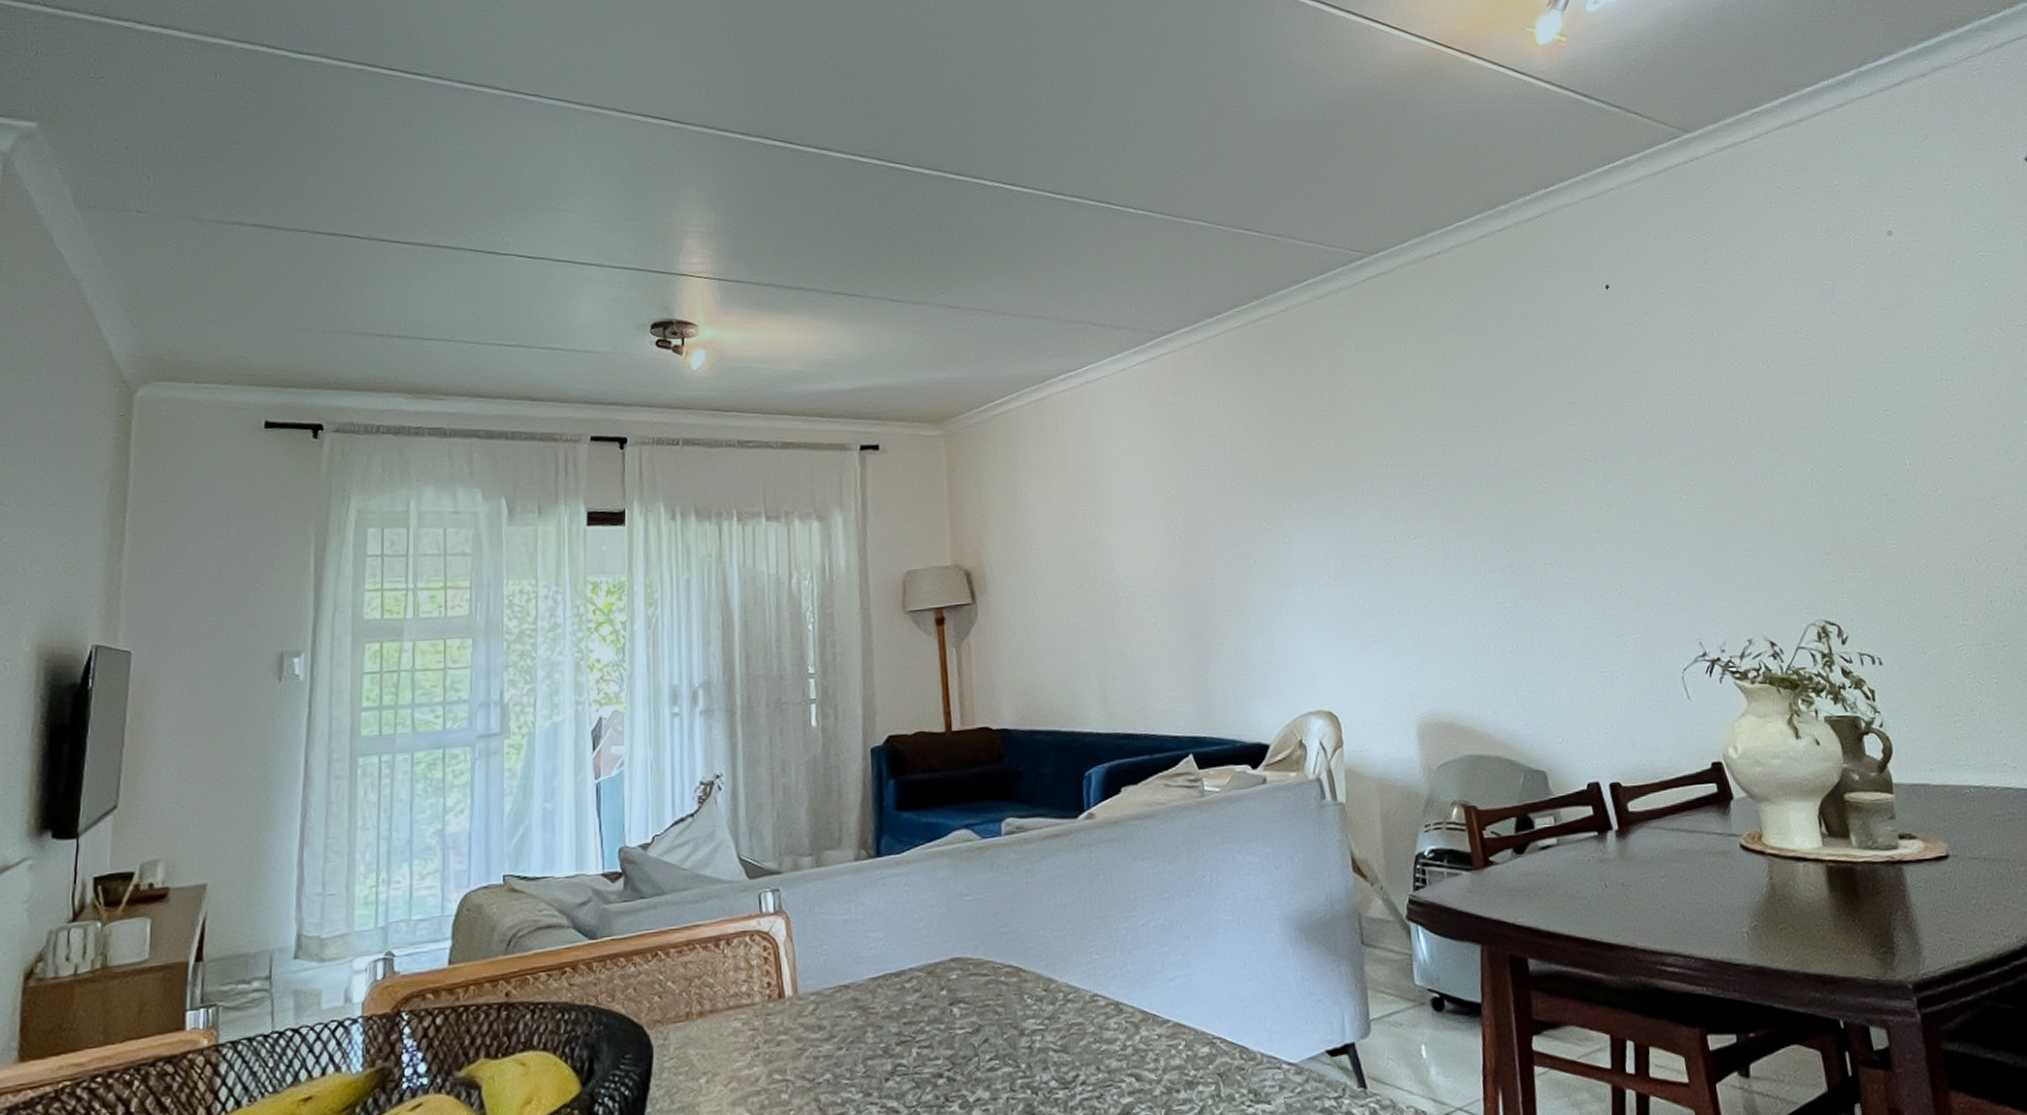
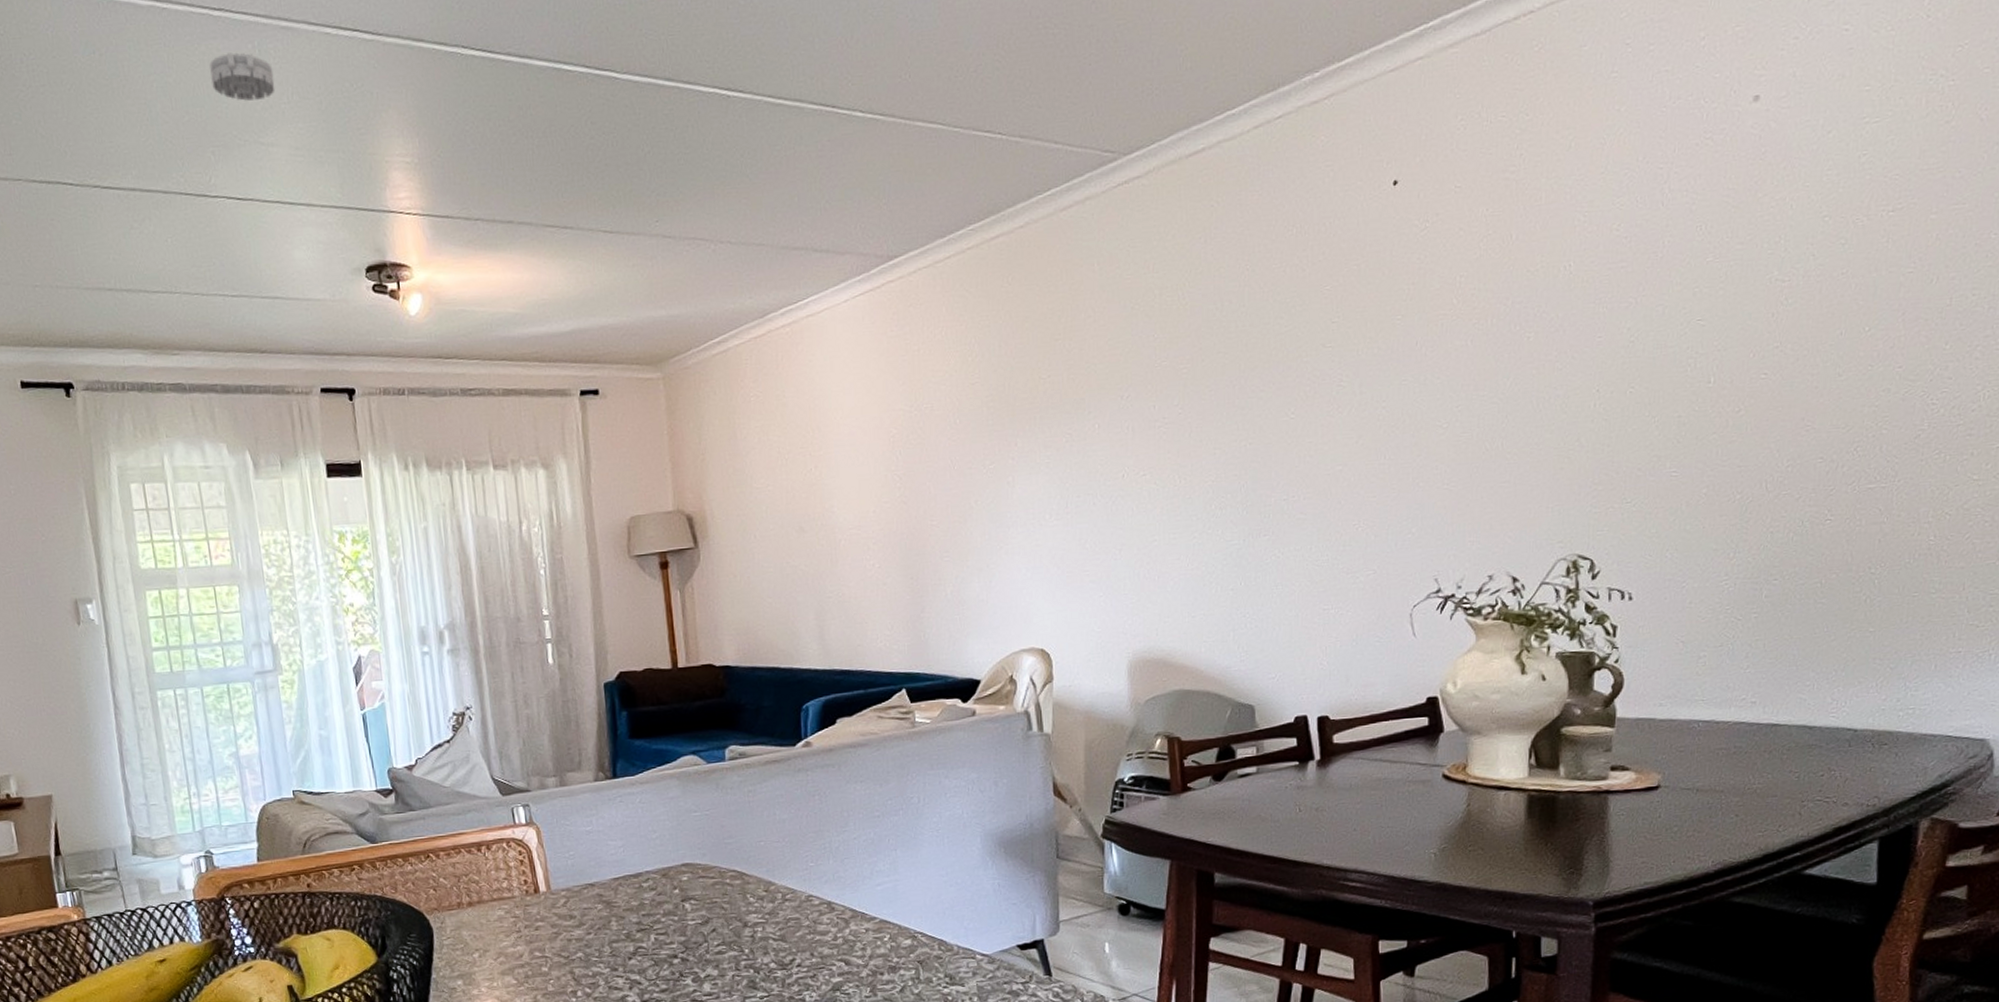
smoke detector: none [517,131,580,172] -> present [209,52,275,101]

